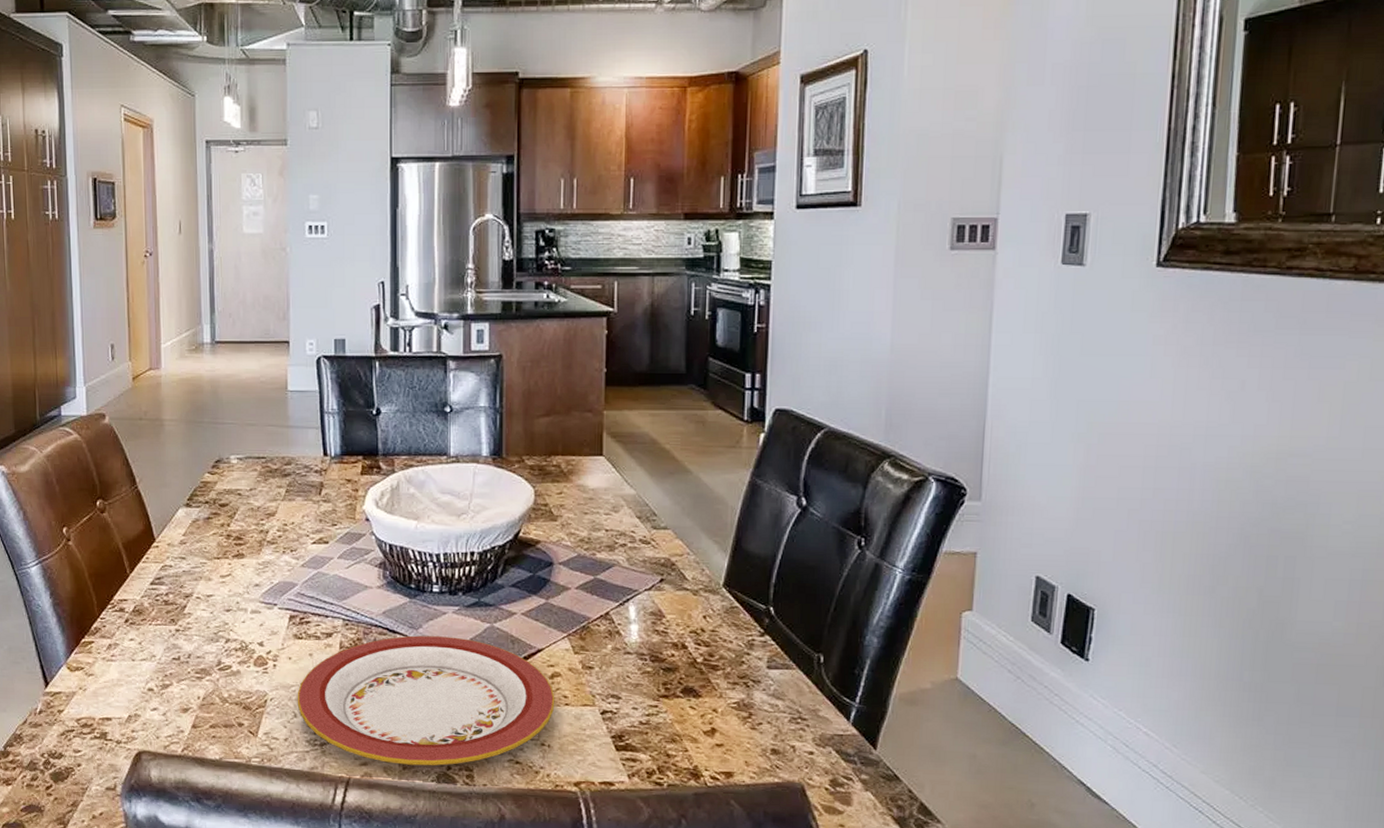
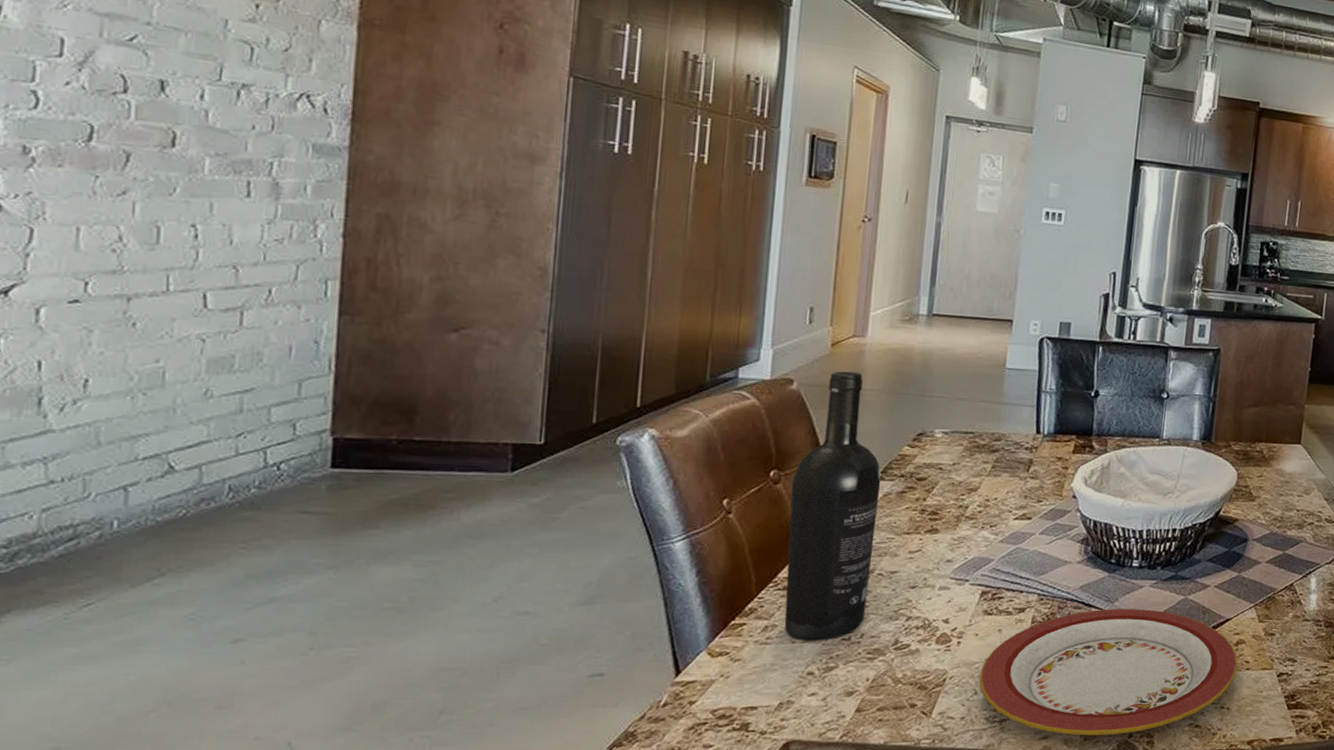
wine bottle: none [115,403,190,659] -> present [784,371,882,641]

